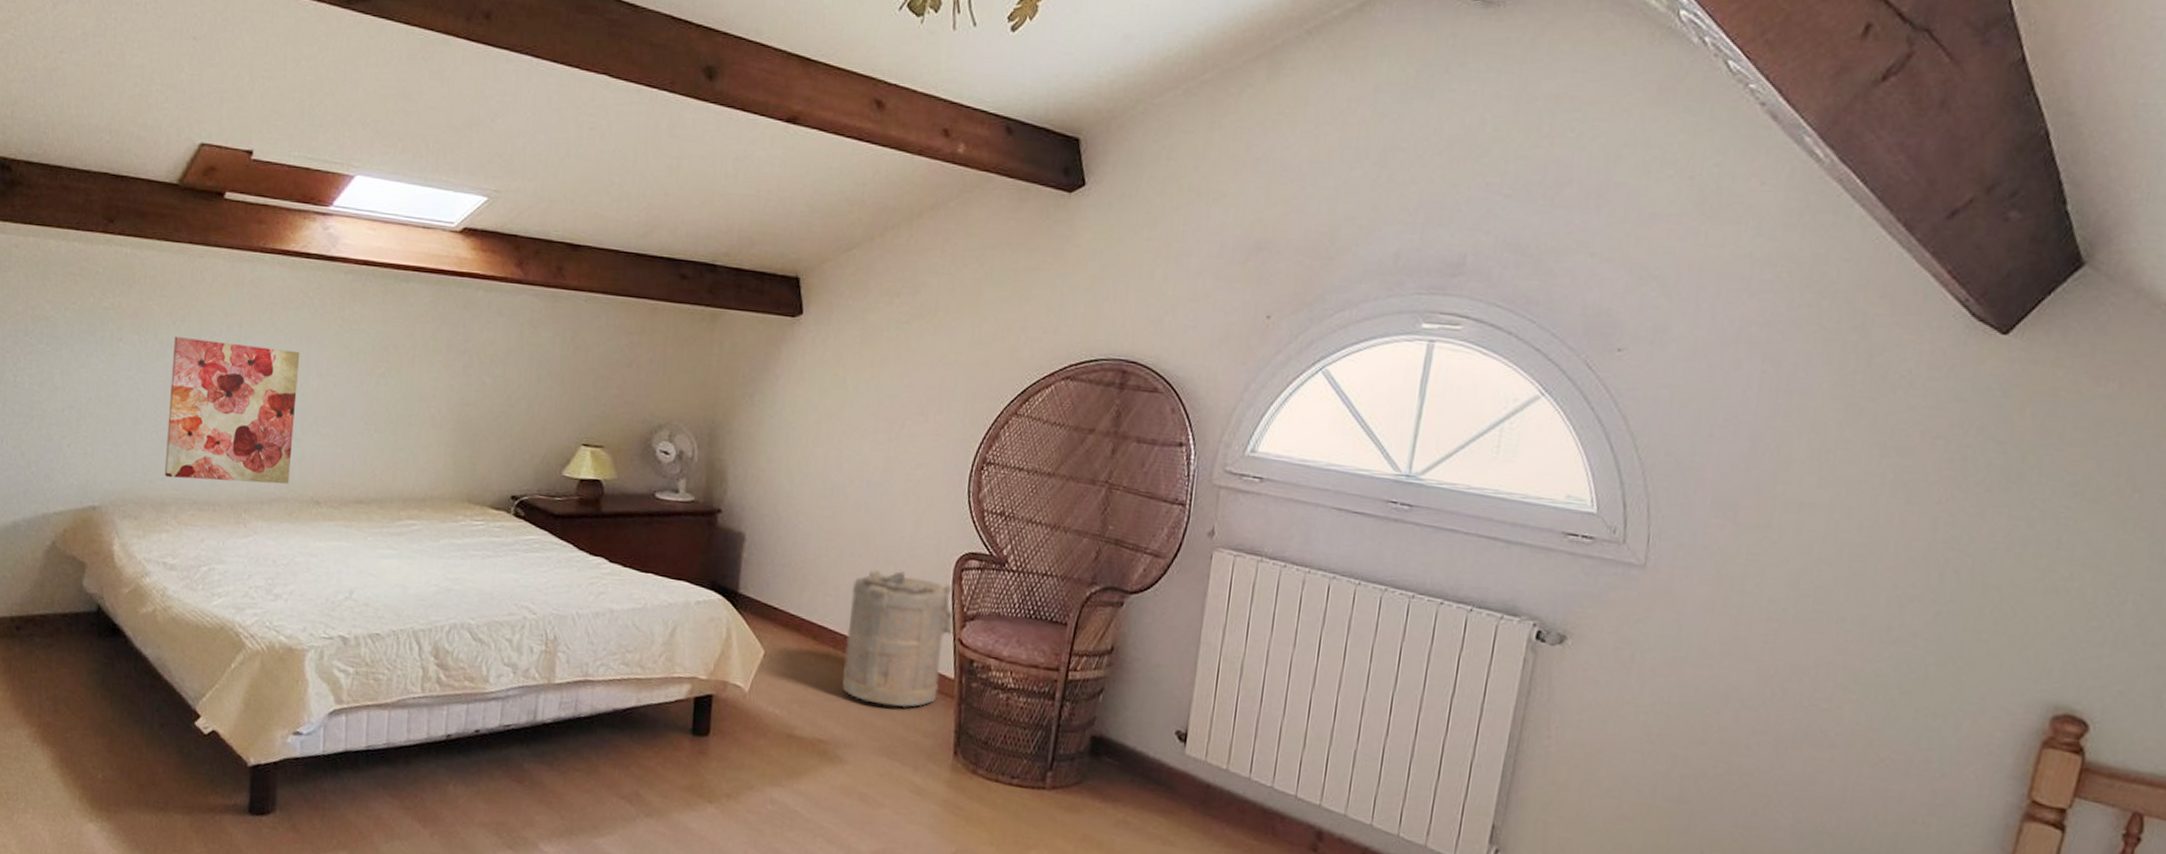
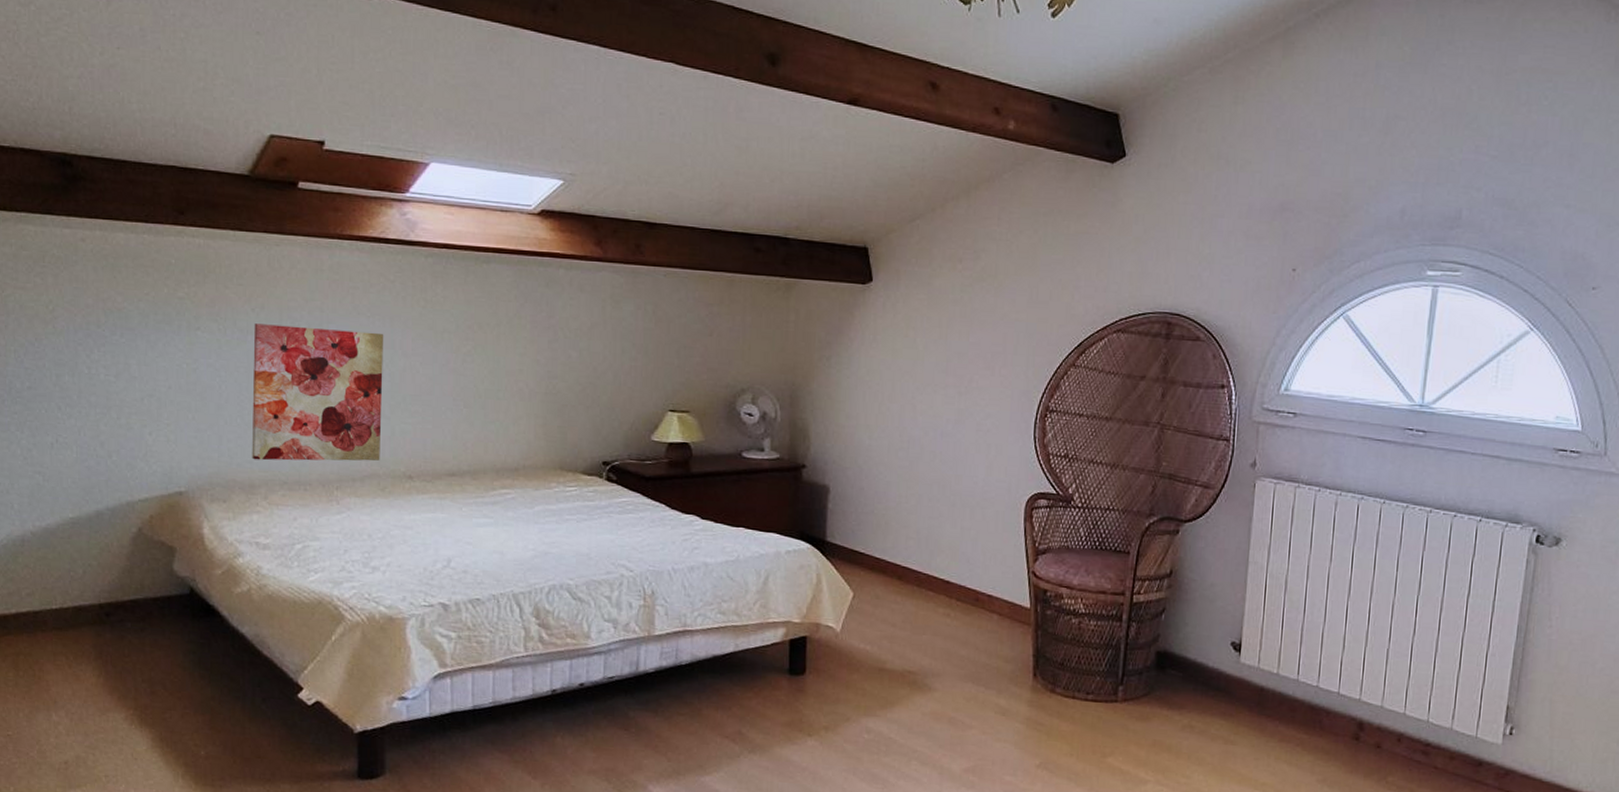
laundry hamper: present [841,569,956,708] -> none [926,513,1029,637]

